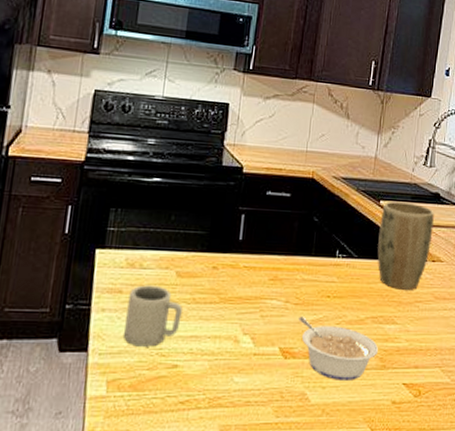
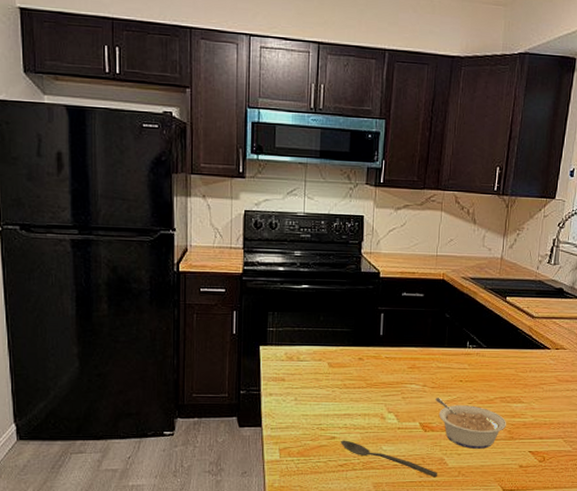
cup: present [122,285,183,347] -> none [288,374,336,423]
spoon: none [184,369,297,418] -> present [341,440,437,478]
plant pot: present [377,201,434,290] -> none [504,297,558,374]

